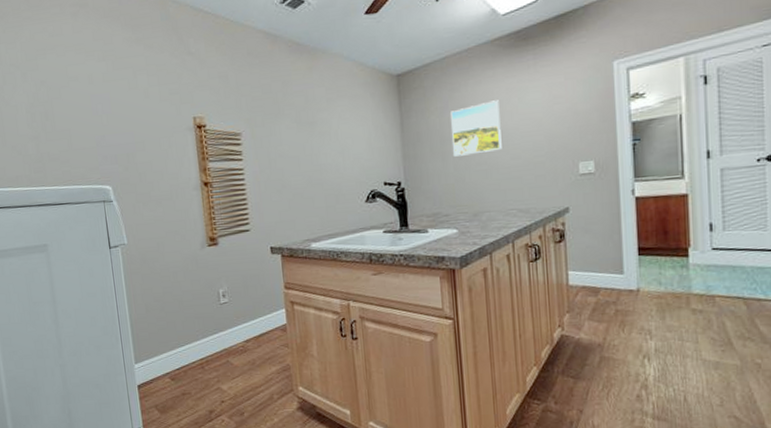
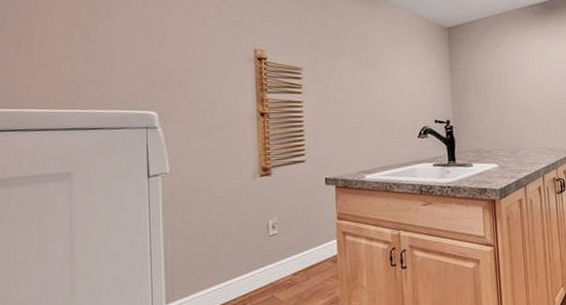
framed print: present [451,100,502,157] -> none [492,55,534,101]

